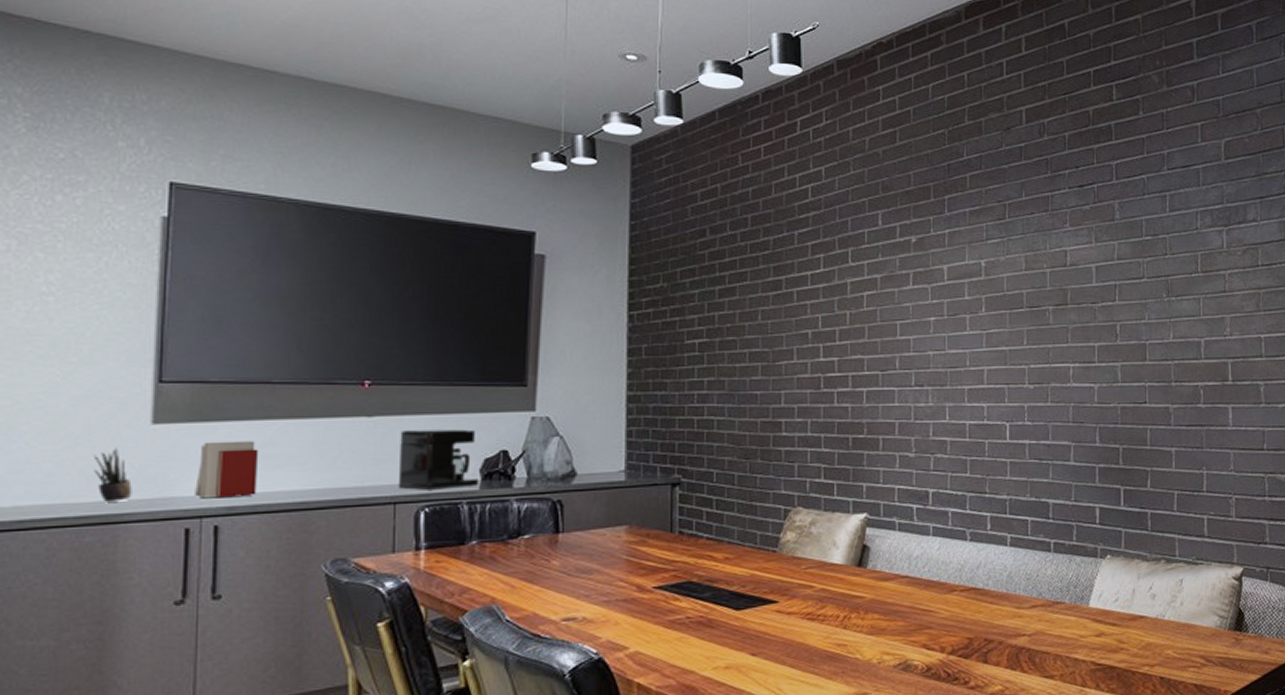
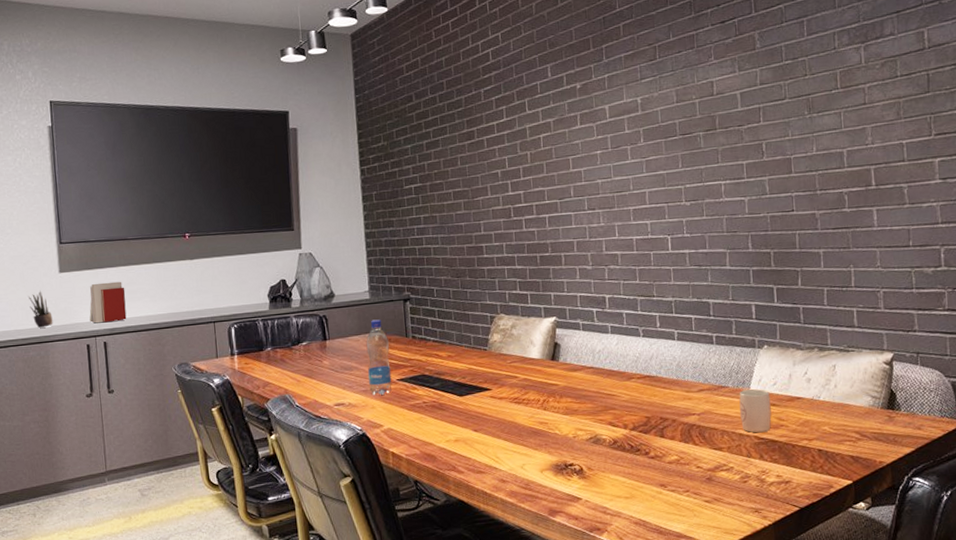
coffee maker: present [398,428,480,492] -> none [212,265,268,313]
bottle: none [613,508,646,608] -> present [366,319,392,396]
mug: none [1075,606,1111,658] -> present [739,389,772,433]

